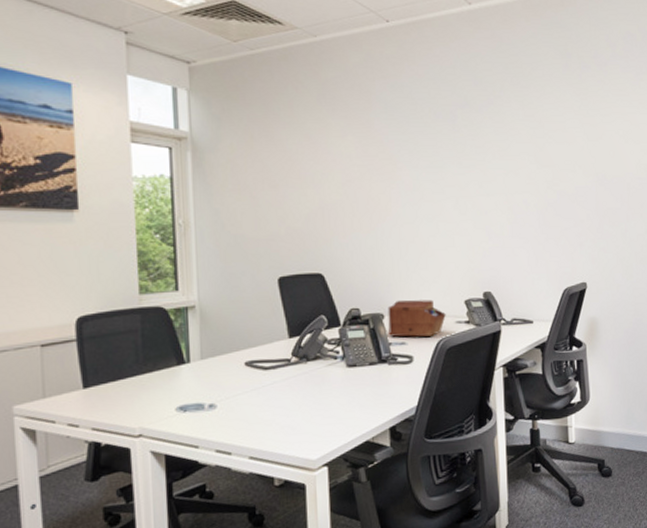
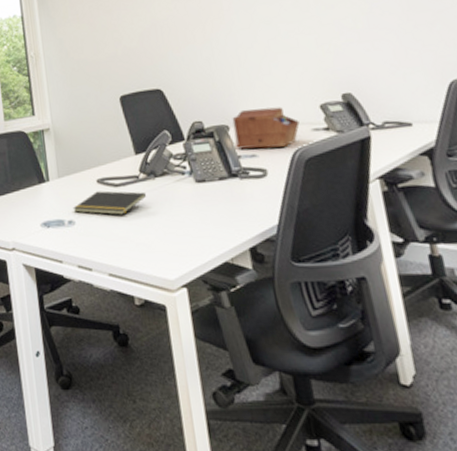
notepad: none [215,373,297,398] -> present [72,191,147,215]

